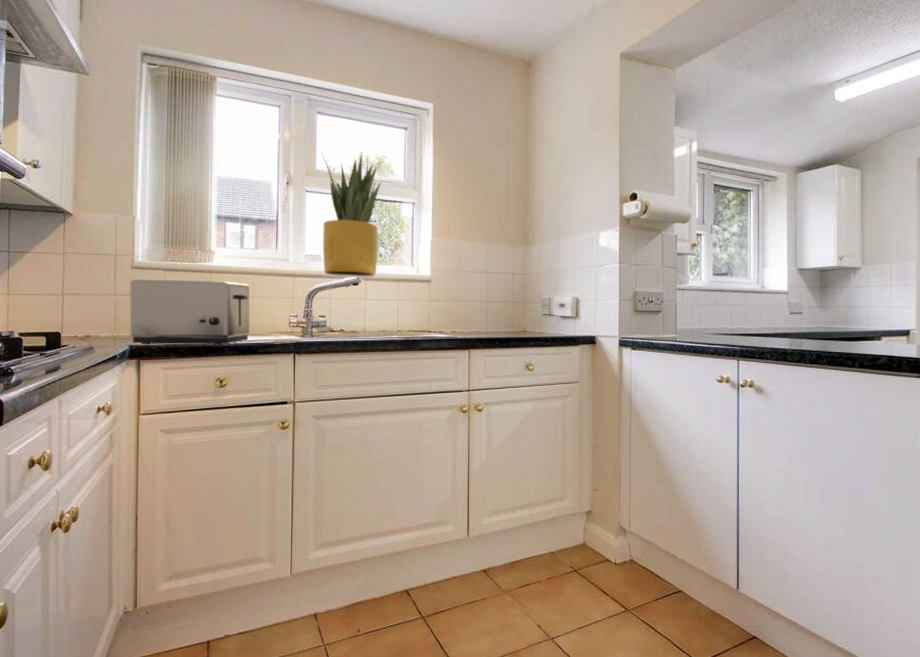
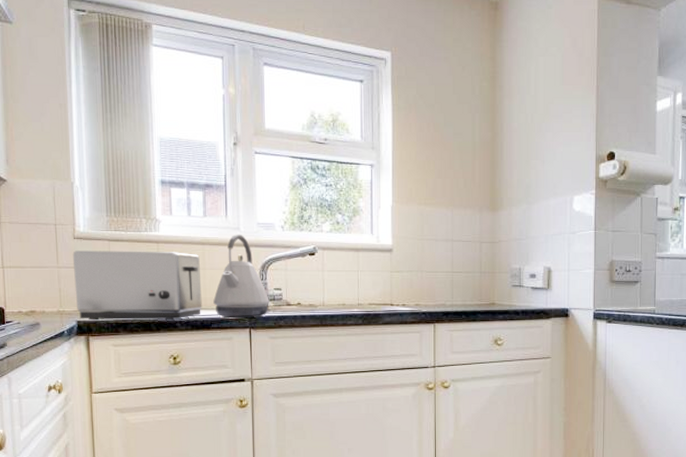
kettle: none [261,265,314,343] -> present [213,234,269,317]
planter: present [321,150,383,278] -> none [269,106,338,247]

